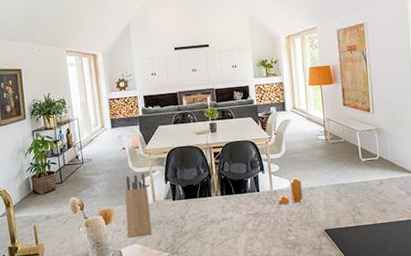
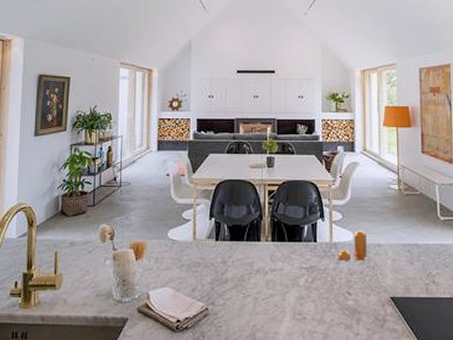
knife block: present [125,174,153,238] -> none [159,206,188,279]

